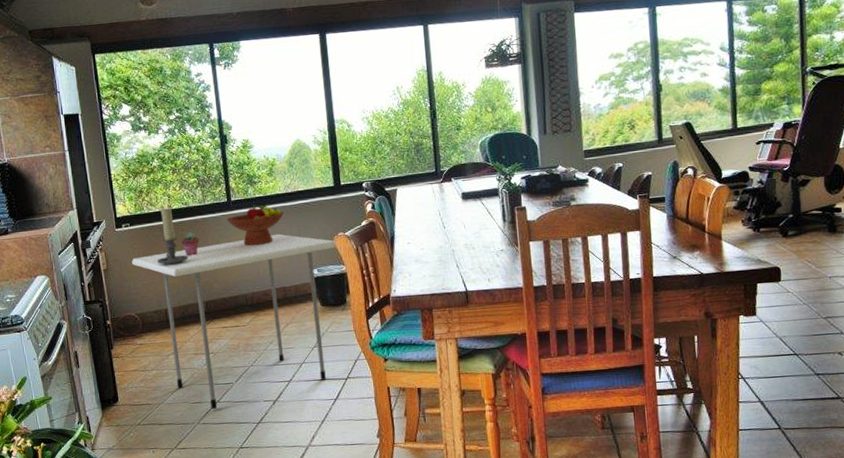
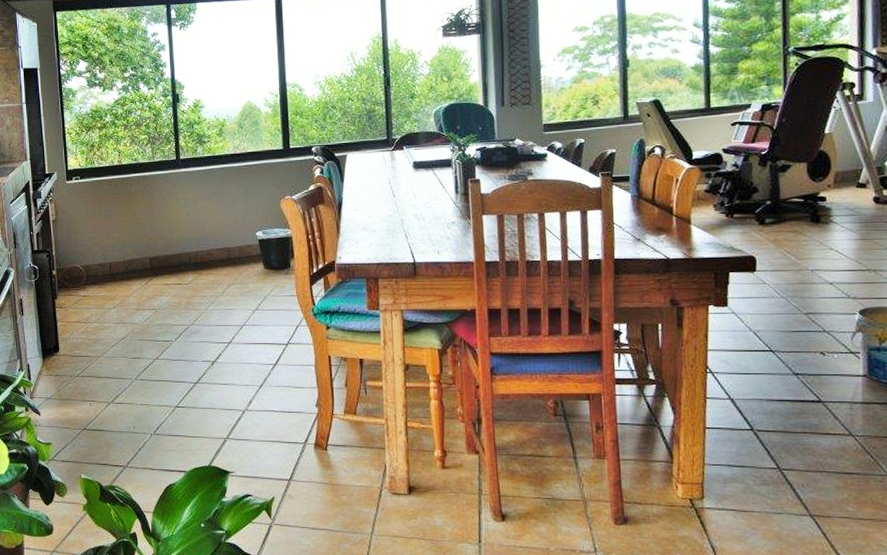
dining table: present [132,233,338,409] -> none [80,194,284,366]
candle holder: present [157,208,188,266] -> none [105,163,135,220]
potted succulent: present [181,232,199,256] -> none [129,188,147,212]
fruit bowl: present [226,202,285,246] -> none [174,162,232,204]

